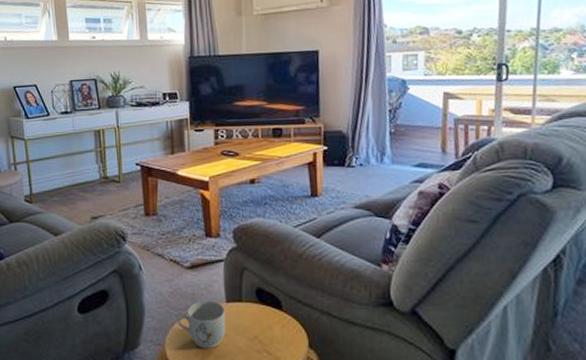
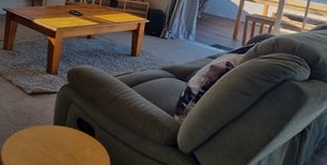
mug: present [177,300,226,349] -> none [14,120,52,158]

